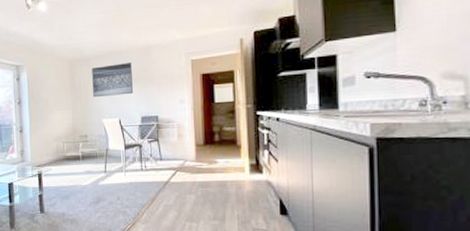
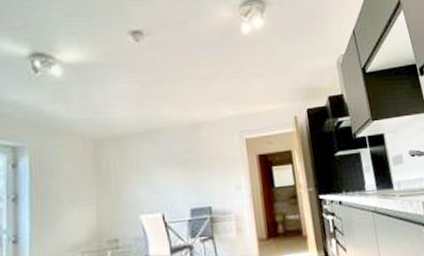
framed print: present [92,62,133,97] -> none [125,141,179,186]

